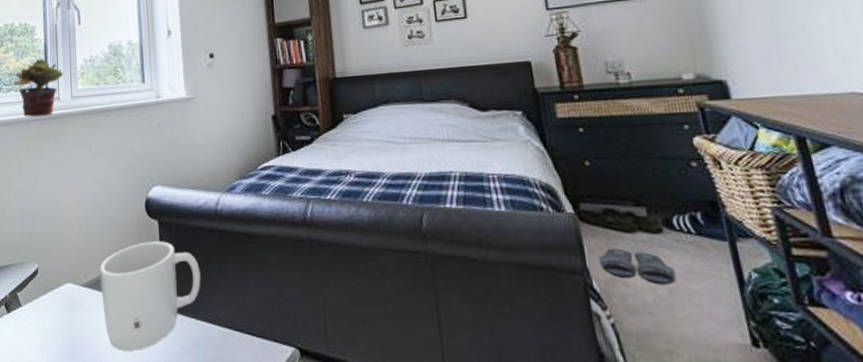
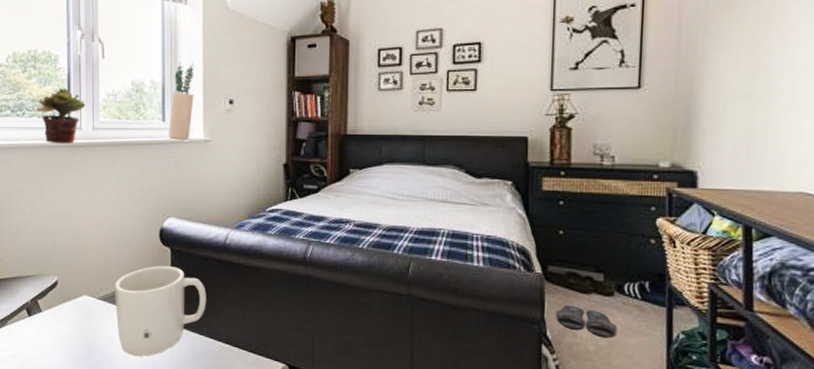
vase: none [149,19,173,101] -> present [169,62,195,140]

